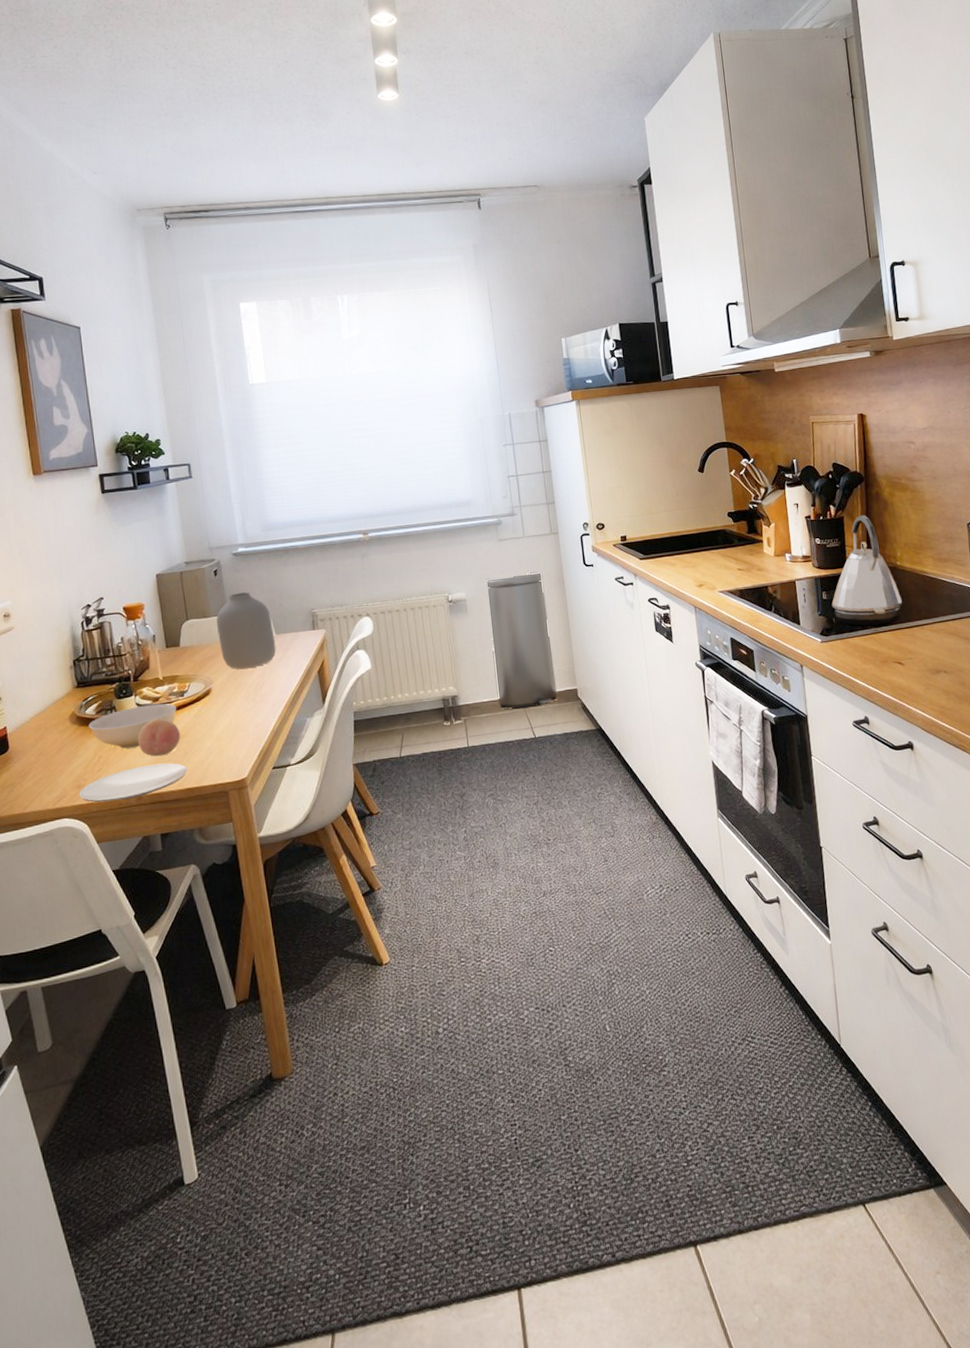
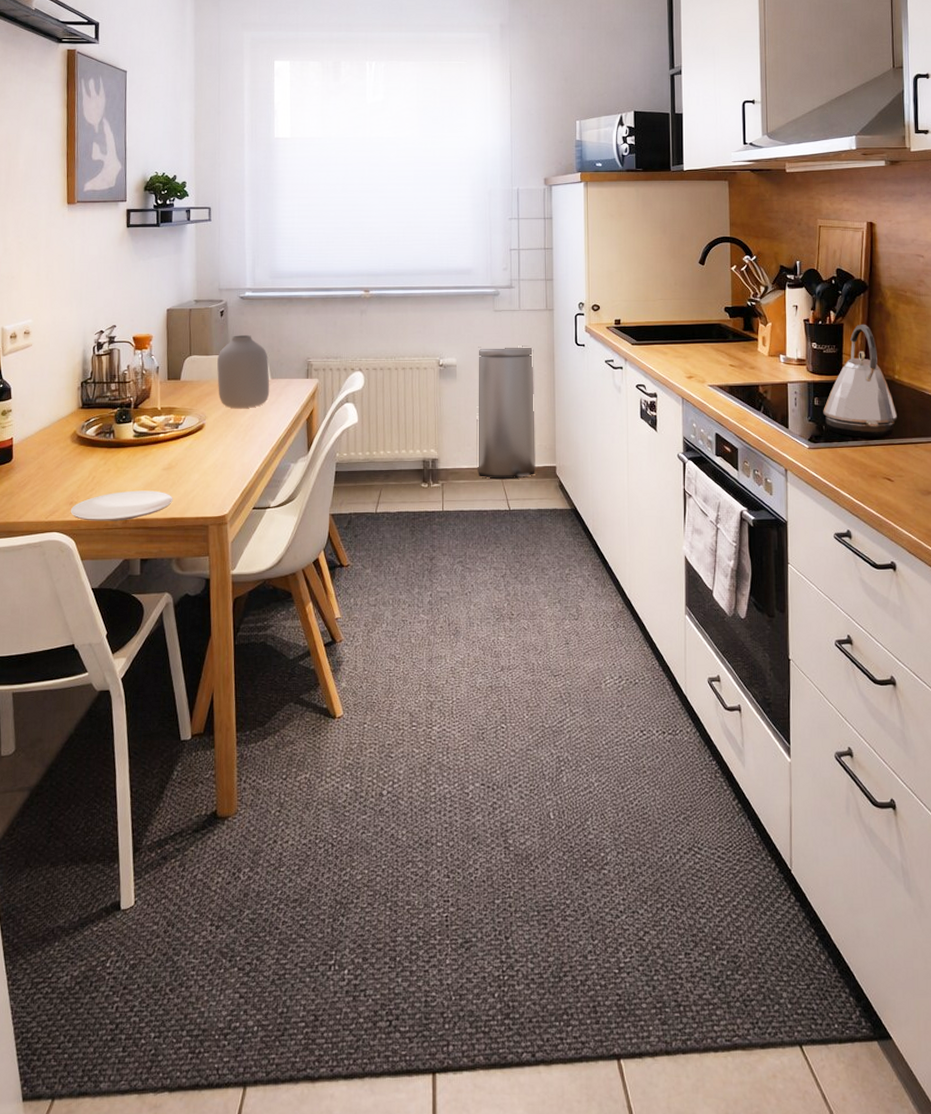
bowl: present [88,703,177,749] -> none [87,432,171,472]
fruit: present [138,718,181,757] -> none [131,446,171,484]

